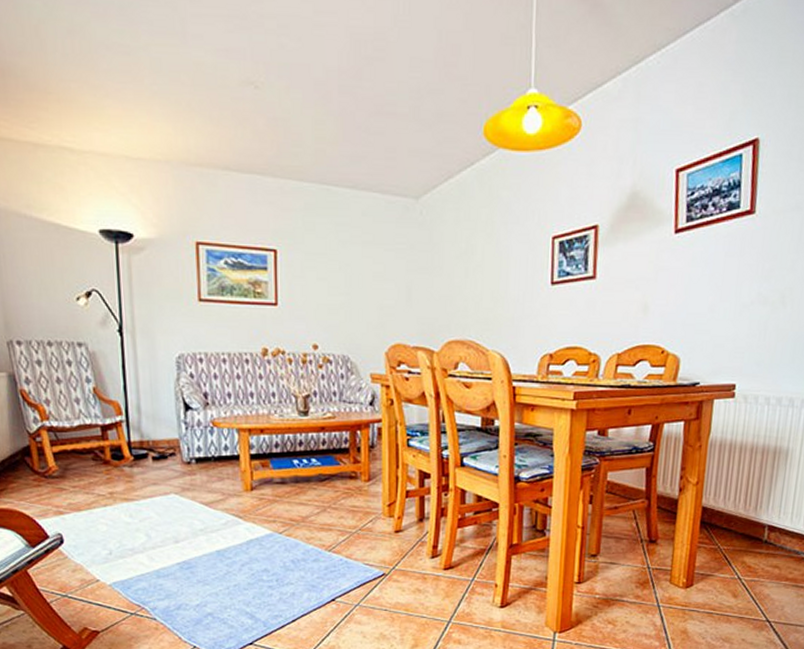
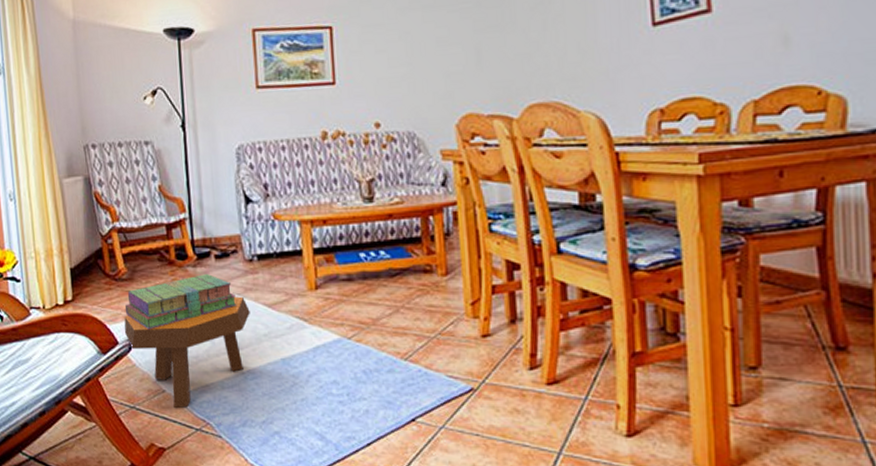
stack of books: none [55,474,174,525] -> present [124,274,237,330]
footstool: none [55,495,187,596] -> present [124,296,250,409]

